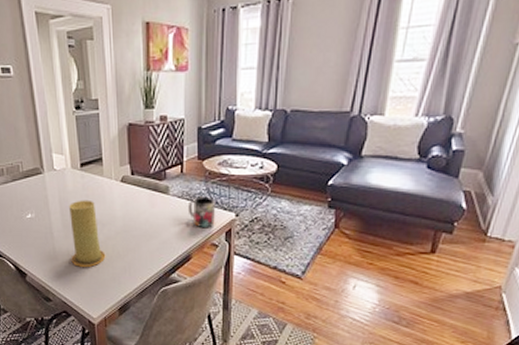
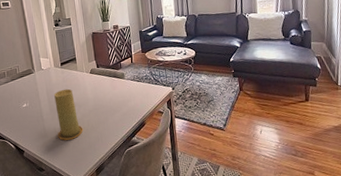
mug: present [187,196,216,229] -> none [138,77,159,101]

